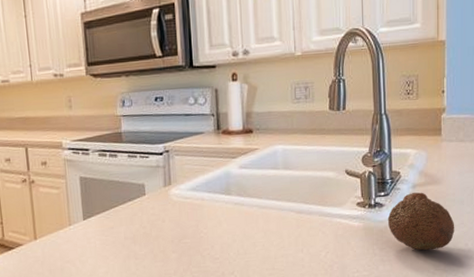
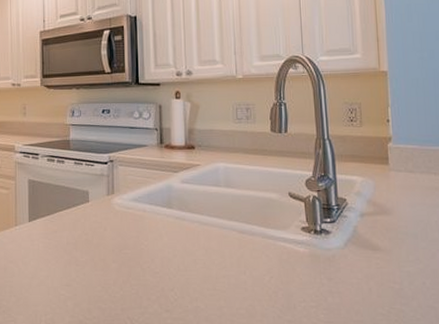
fruit: present [387,192,455,250] -> none [335,222,410,286]

